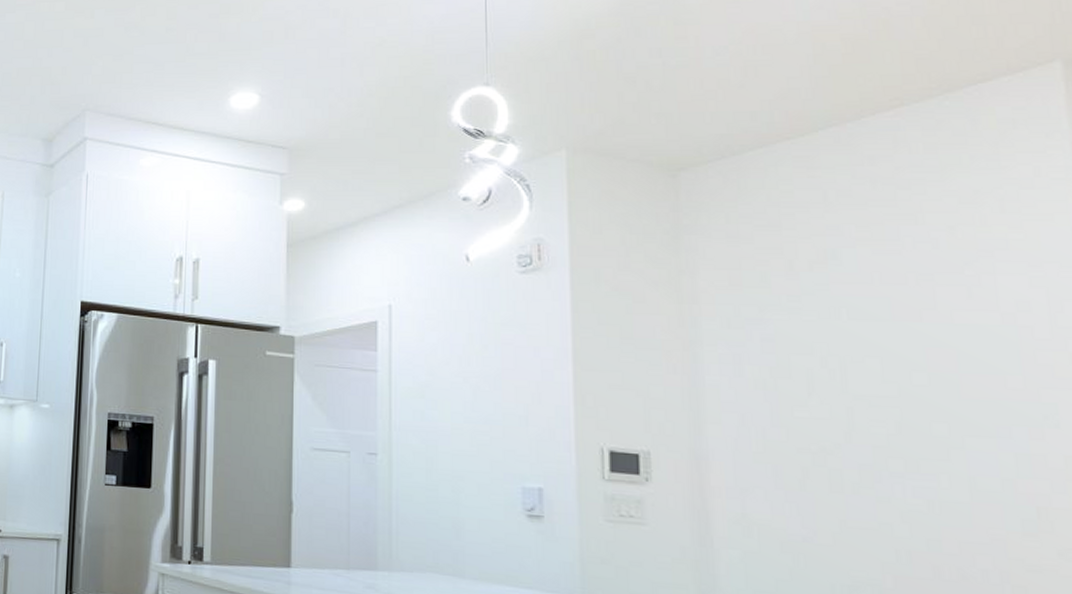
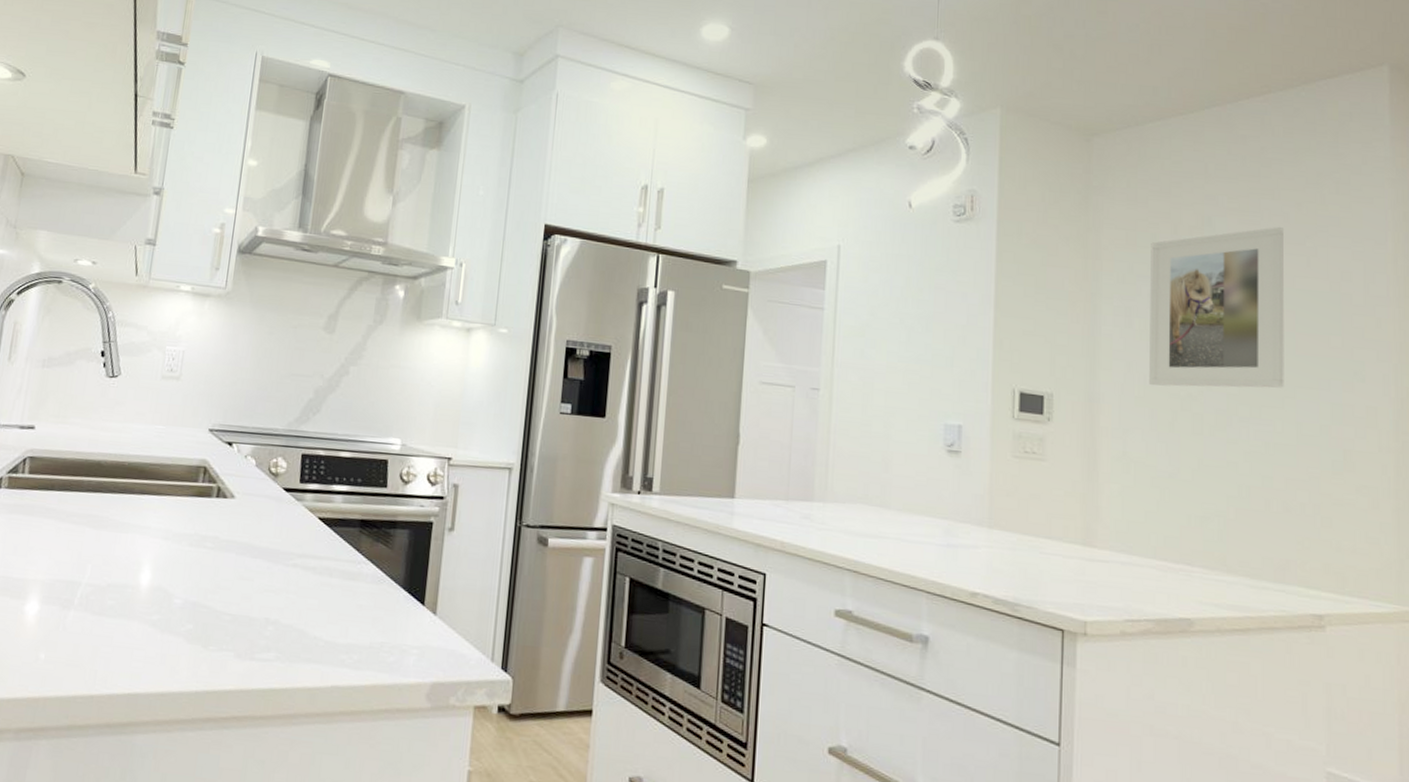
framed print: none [760,254,949,440] -> present [1149,226,1284,388]

